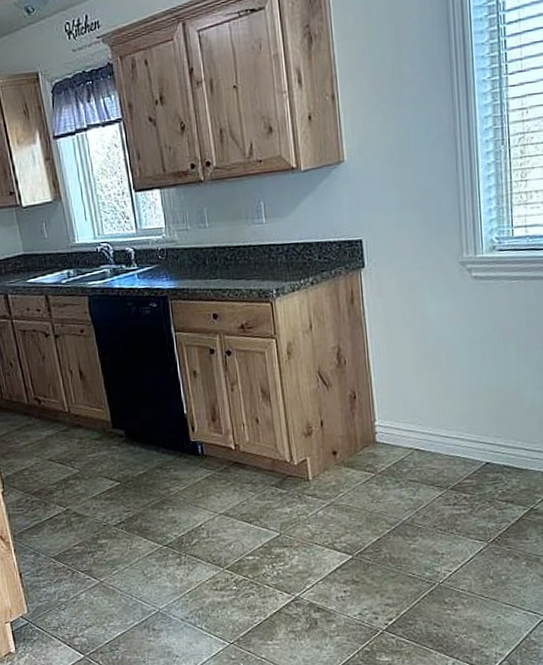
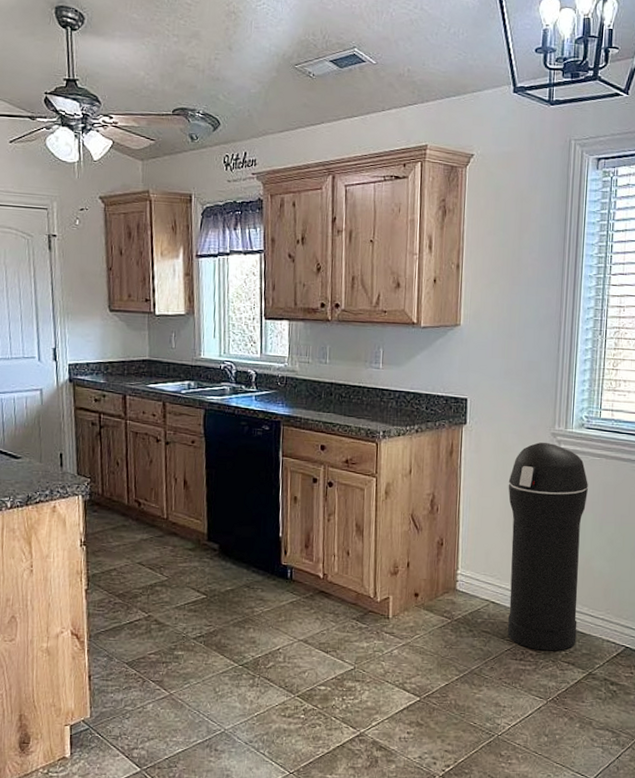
trash can: none [418,273,513,493] -> present [507,442,588,651]

